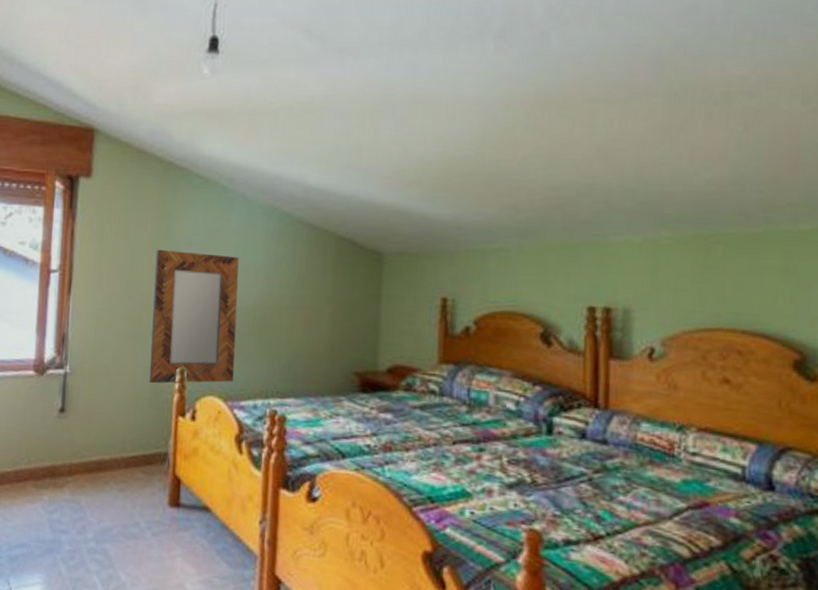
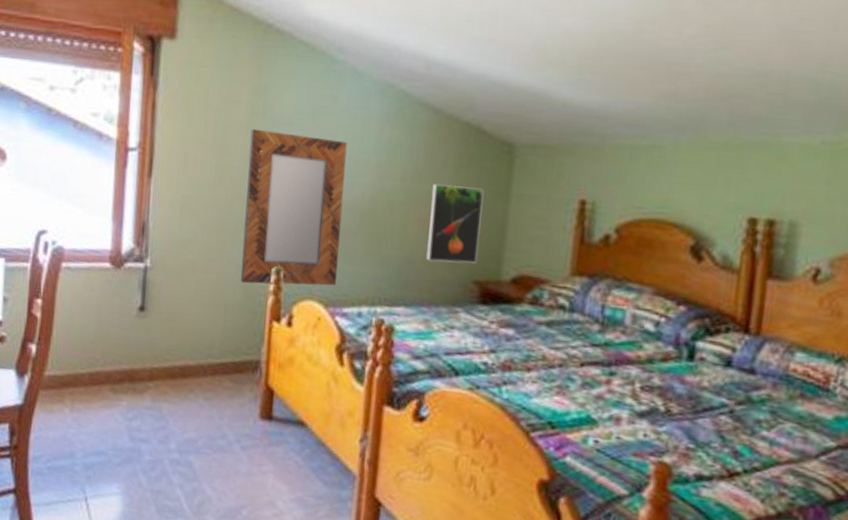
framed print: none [311,289,359,357] -> present [426,184,484,264]

